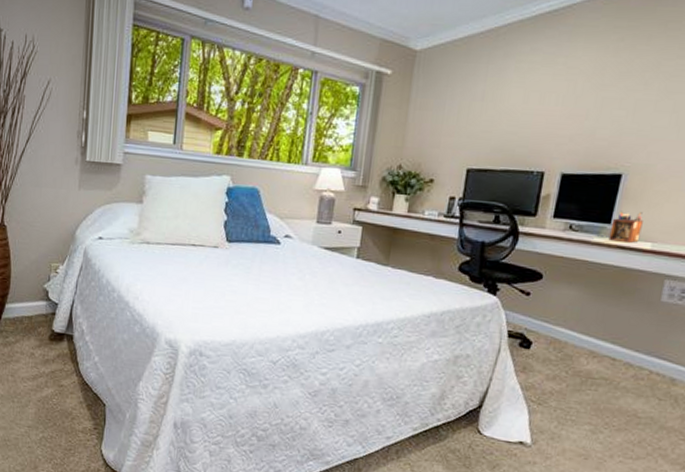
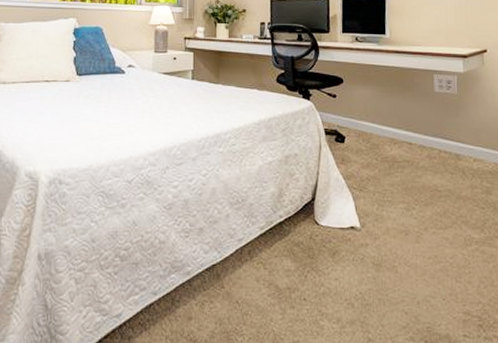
desk organizer: present [608,211,643,244] -> none [385,23,409,49]

